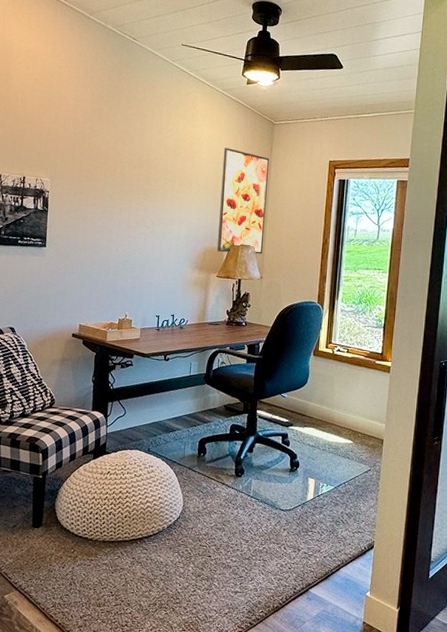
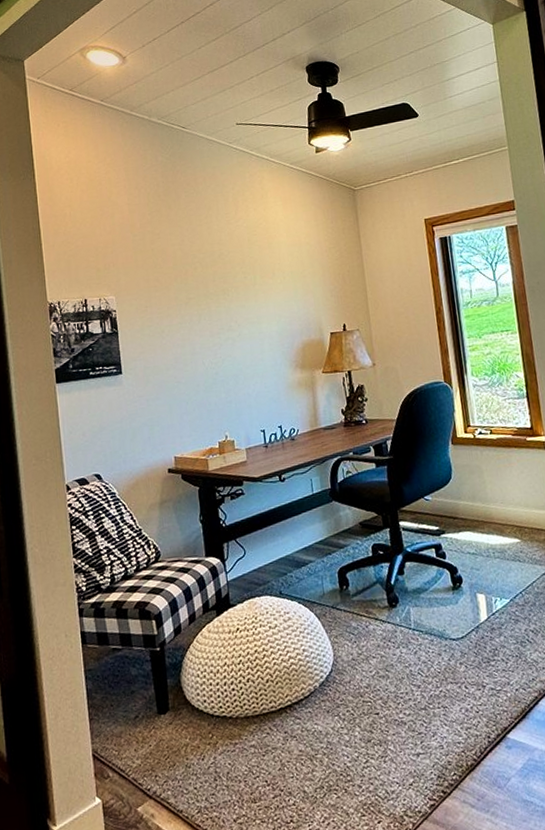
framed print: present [217,148,270,254] -> none [303,225,370,344]

